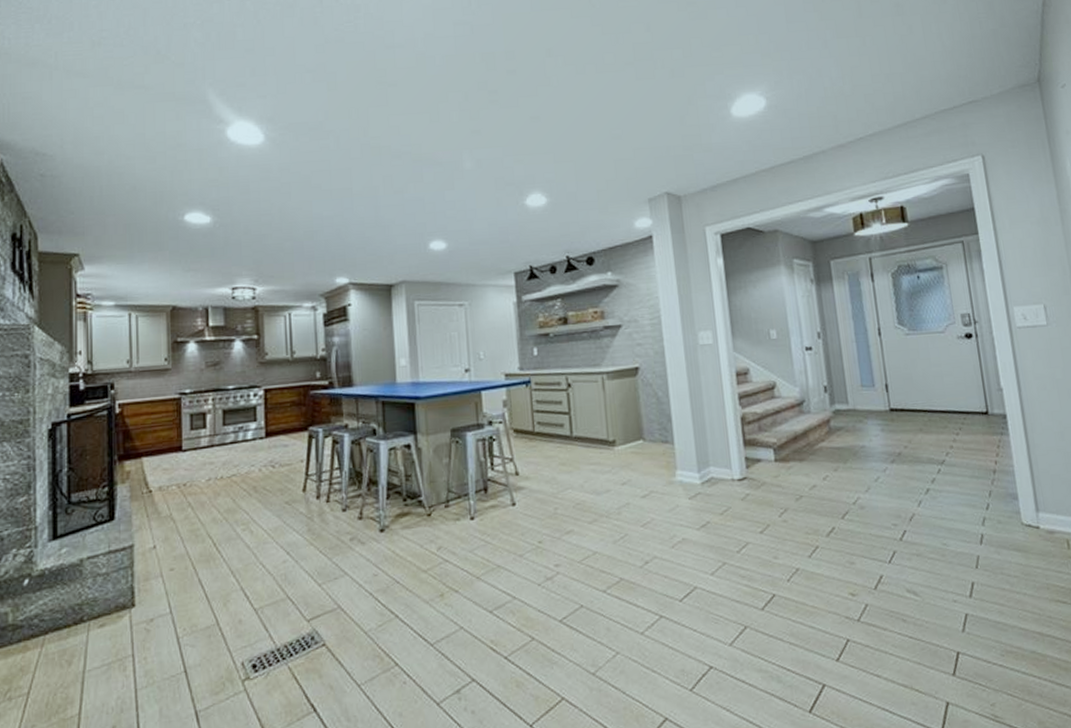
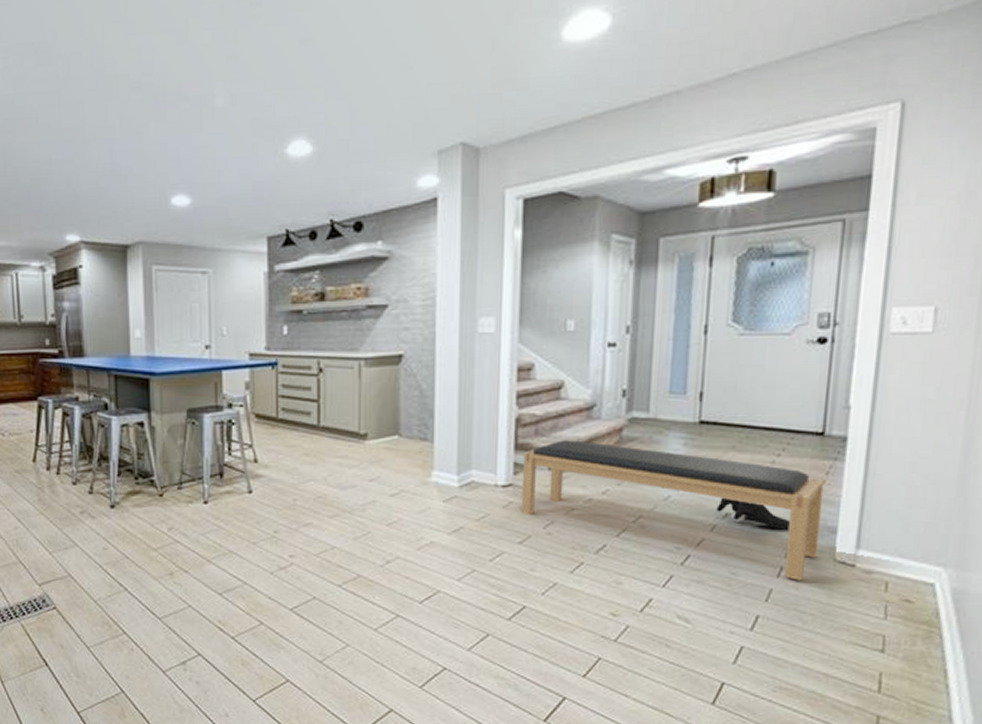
bench: none [751,433,1008,546] -> present [521,440,825,581]
boots: none [918,474,980,500] -> present [716,497,790,530]

